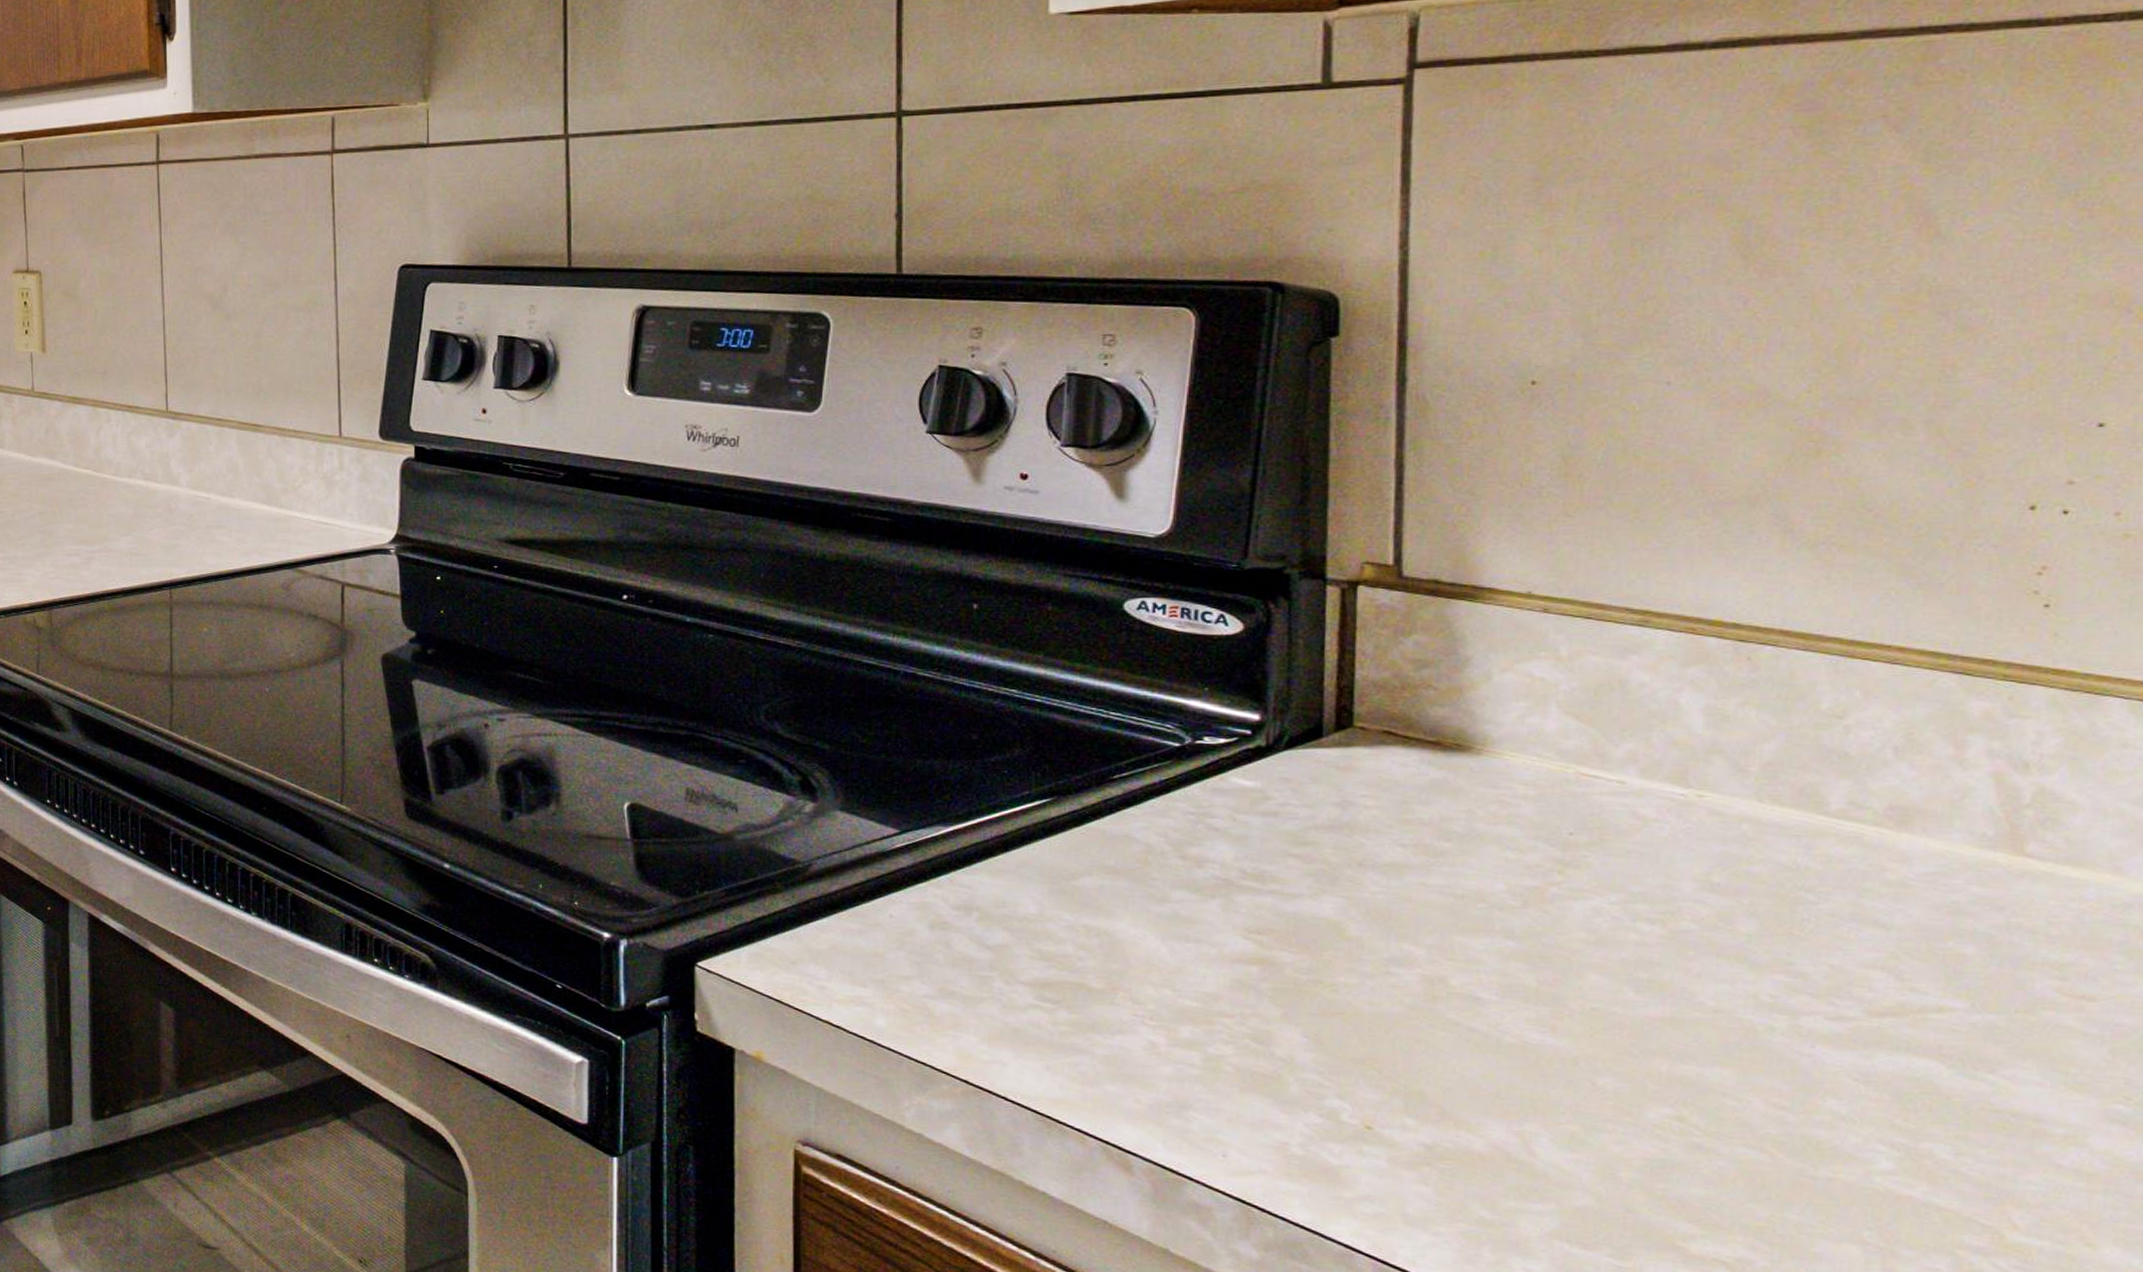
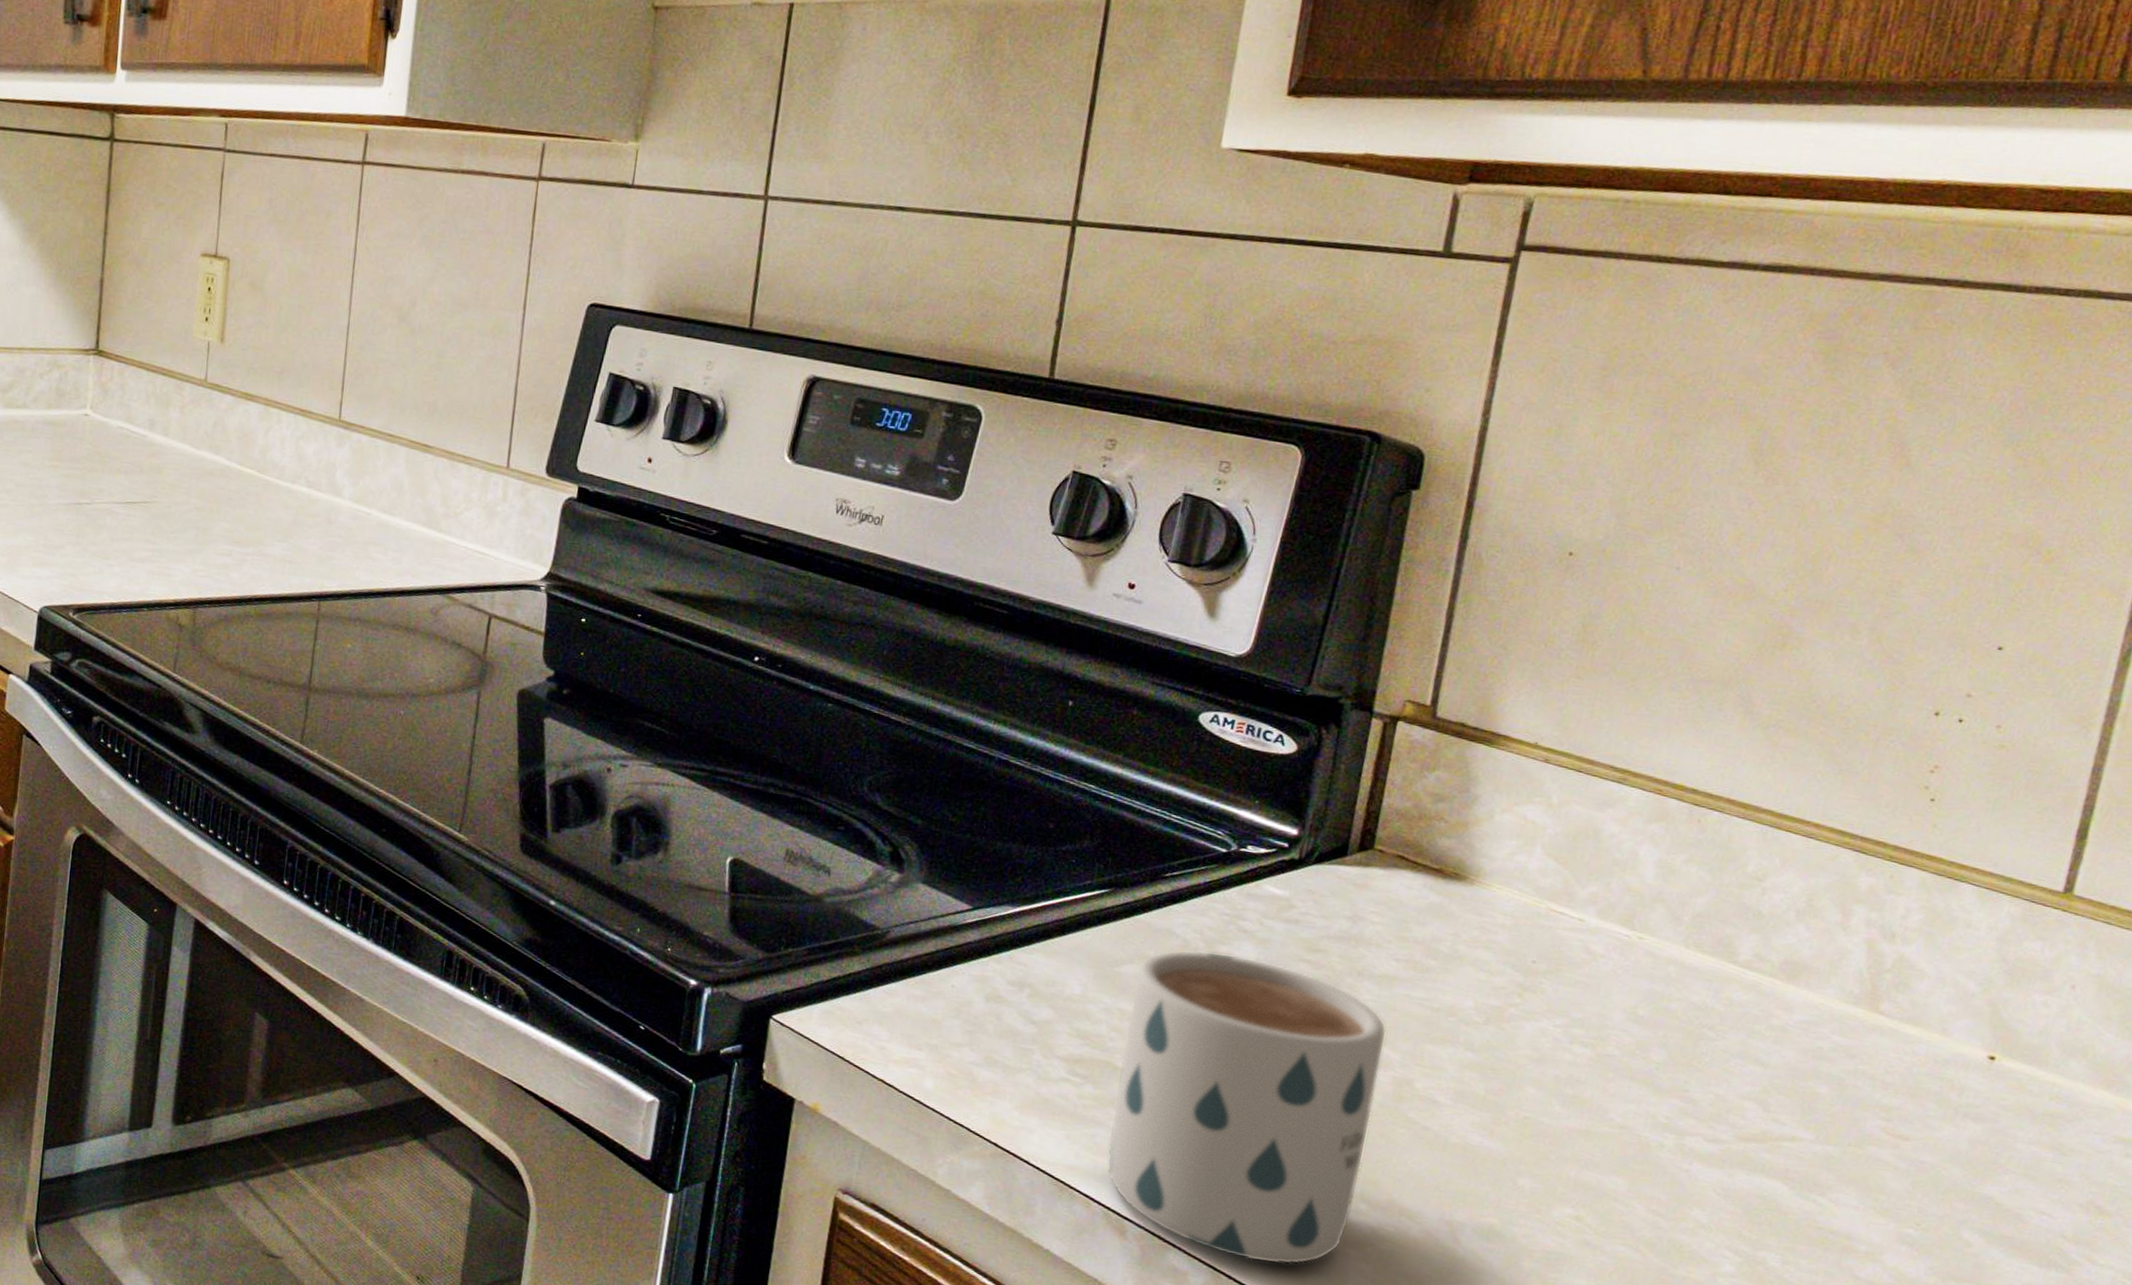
mug: none [1095,854,1405,1192] -> present [1107,950,1387,1265]

